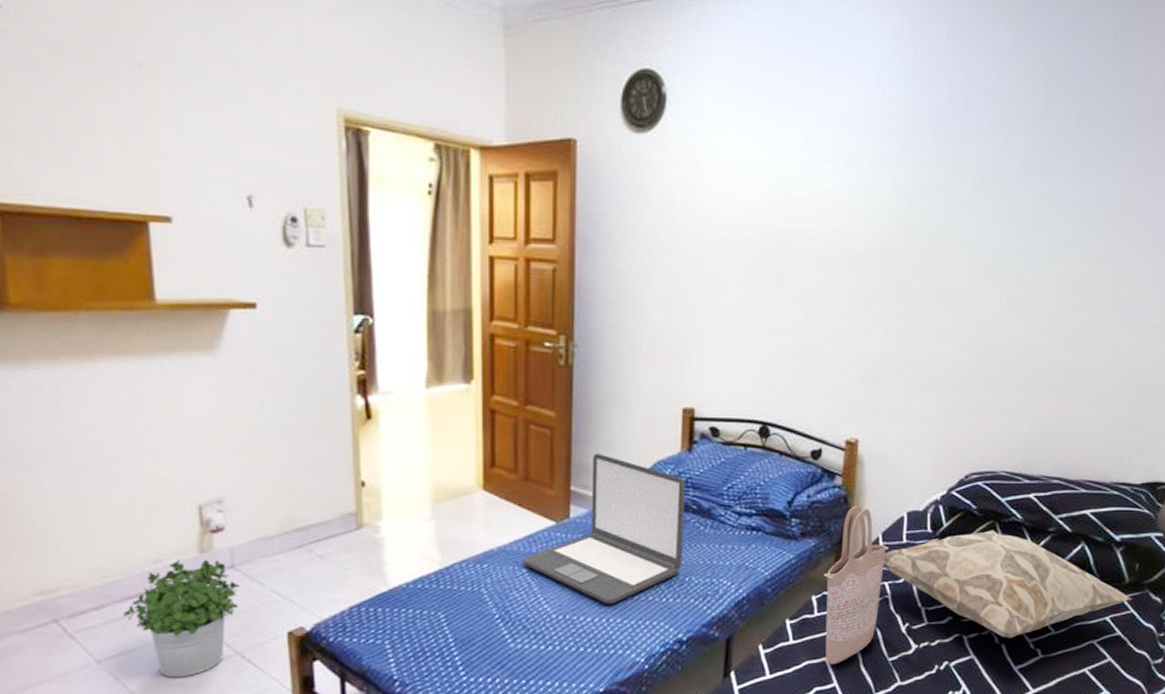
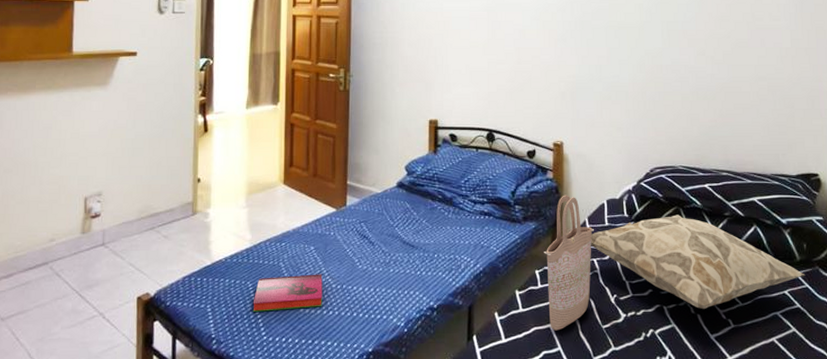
potted plant: present [123,559,239,678] -> none [24,238,107,334]
hardback book: none [446,602,539,648] -> present [252,274,323,312]
laptop: present [522,454,686,604] -> none [310,155,433,276]

